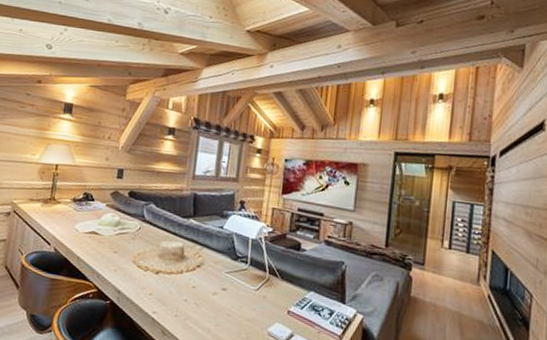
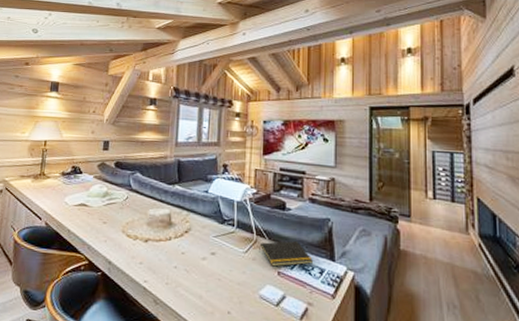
notepad: none [270,281,325,306] -> present [259,241,314,267]

